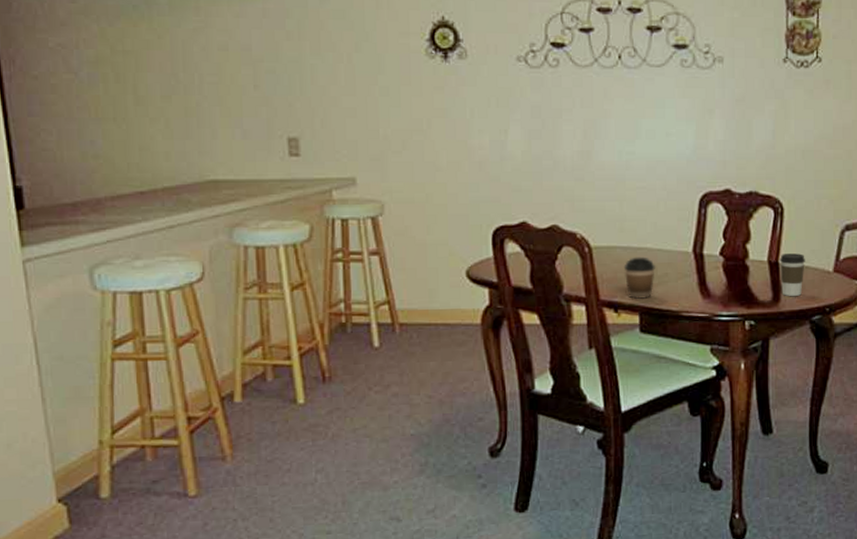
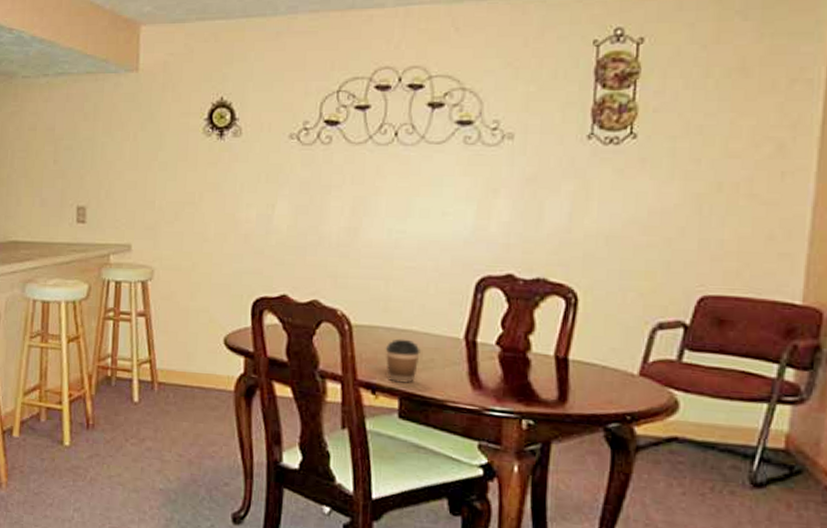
coffee cup: present [780,253,805,297] -> none [569,349,603,399]

